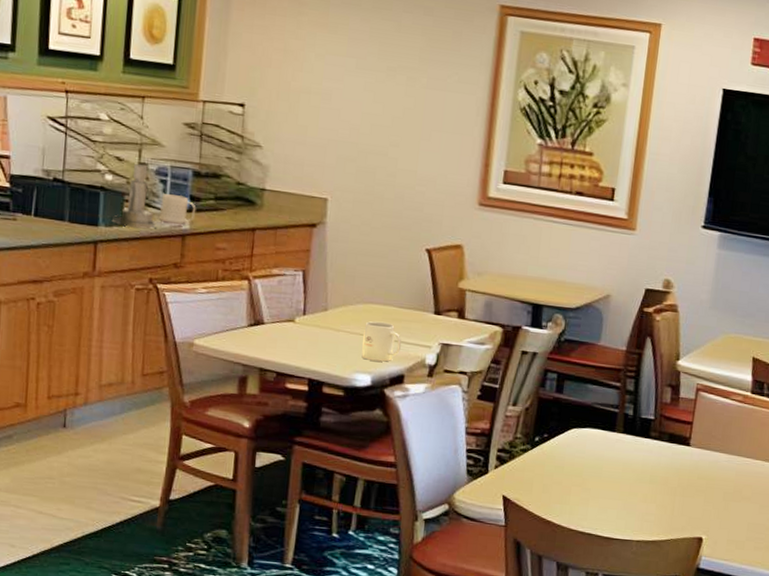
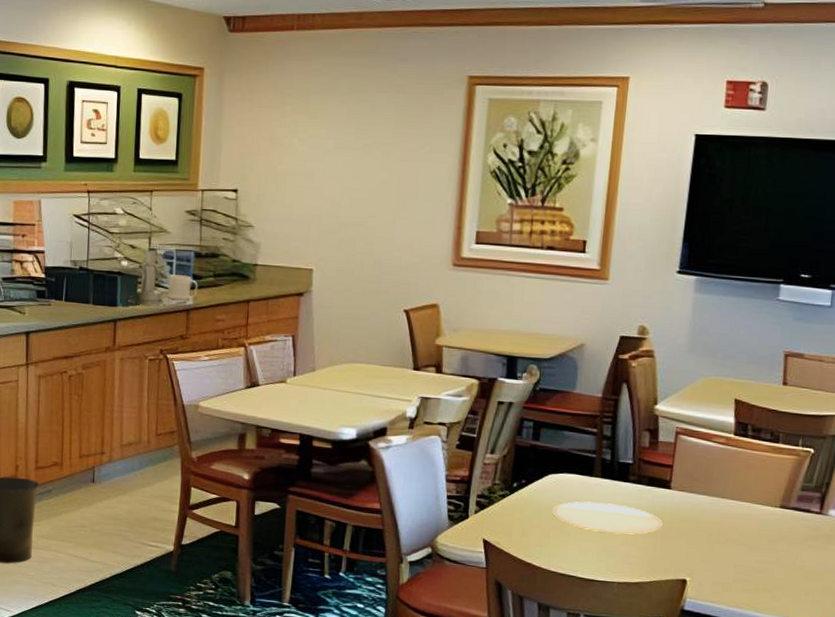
mug: present [361,321,402,362] -> none [347,379,384,416]
plate: none [574,457,682,492] -> present [552,501,663,535]

